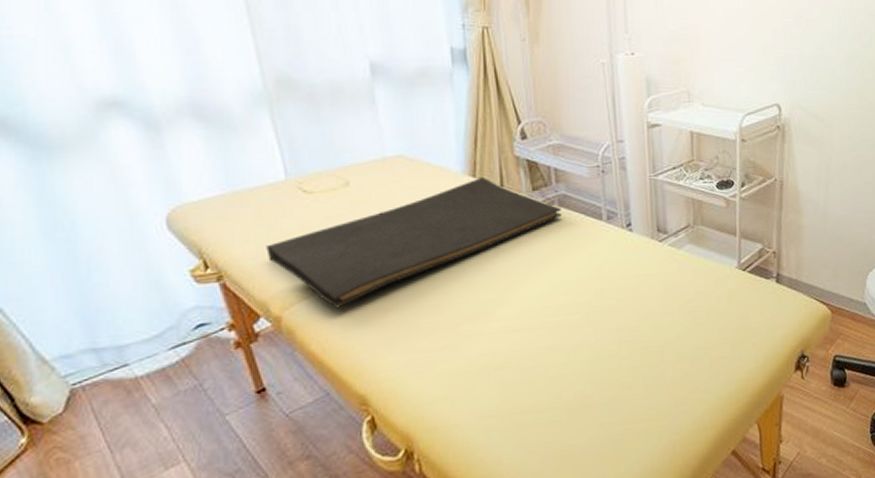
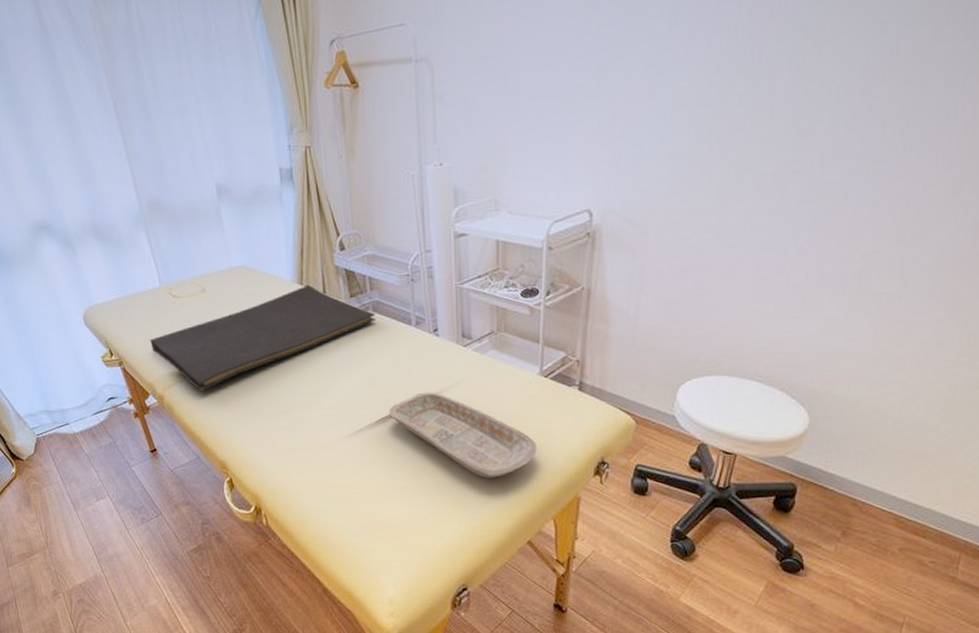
tray: none [577,292,739,386] -> present [389,392,538,479]

